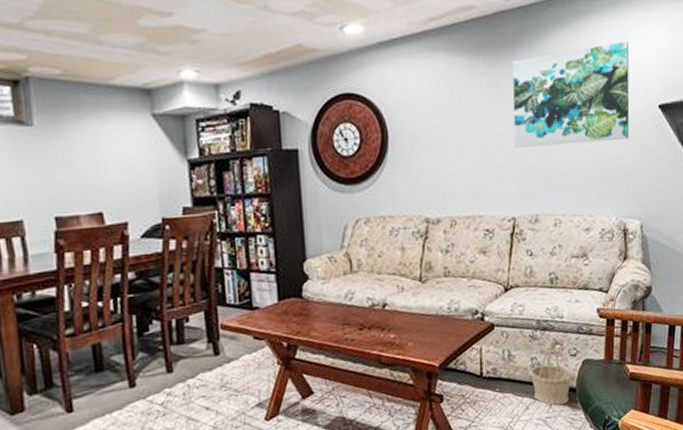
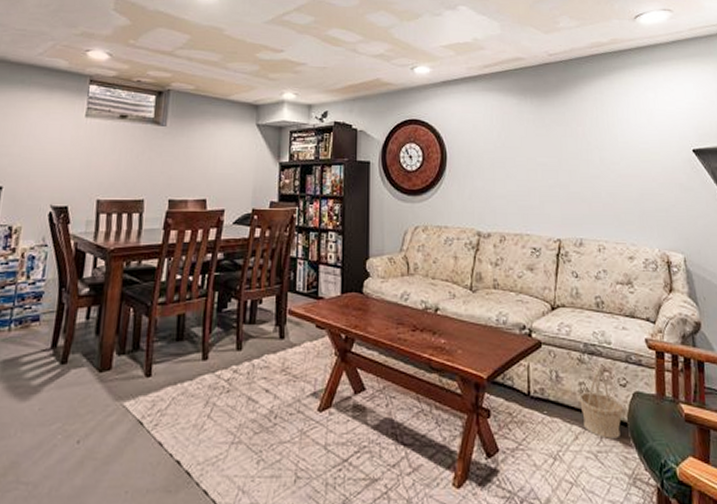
wall art: present [512,41,630,148] -> none [556,93,666,178]

